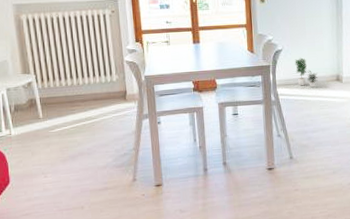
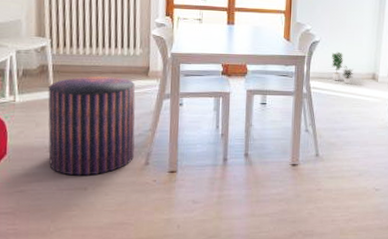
pouf: none [38,103,122,197] -> present [48,76,136,176]

